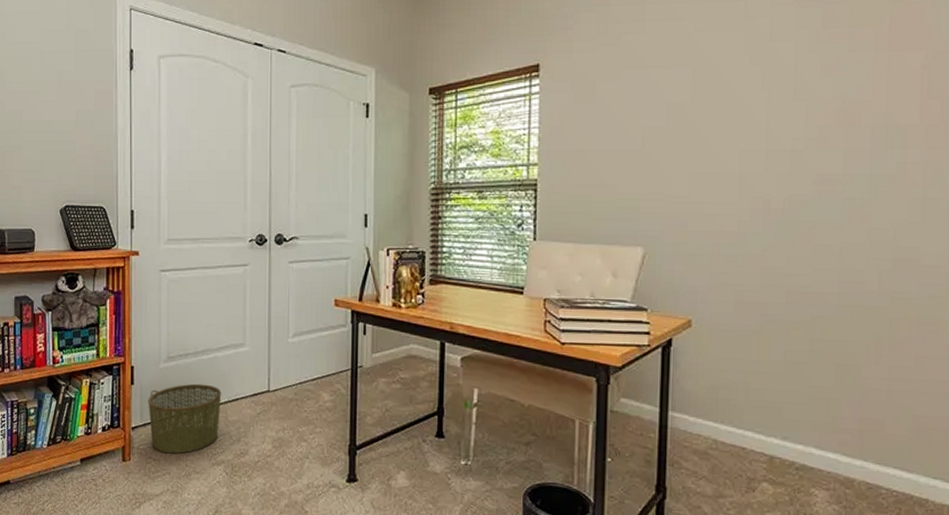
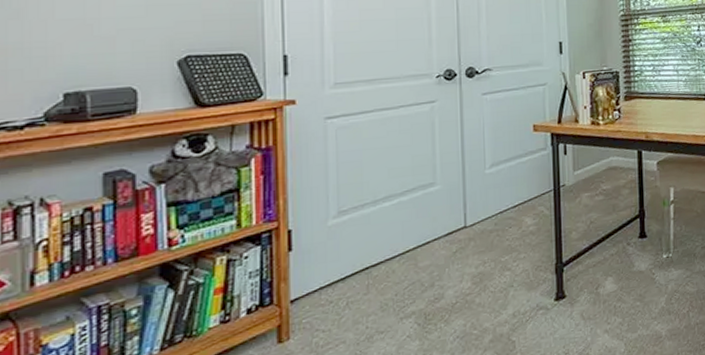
basket: present [148,383,222,454] -> none [313,233,409,321]

